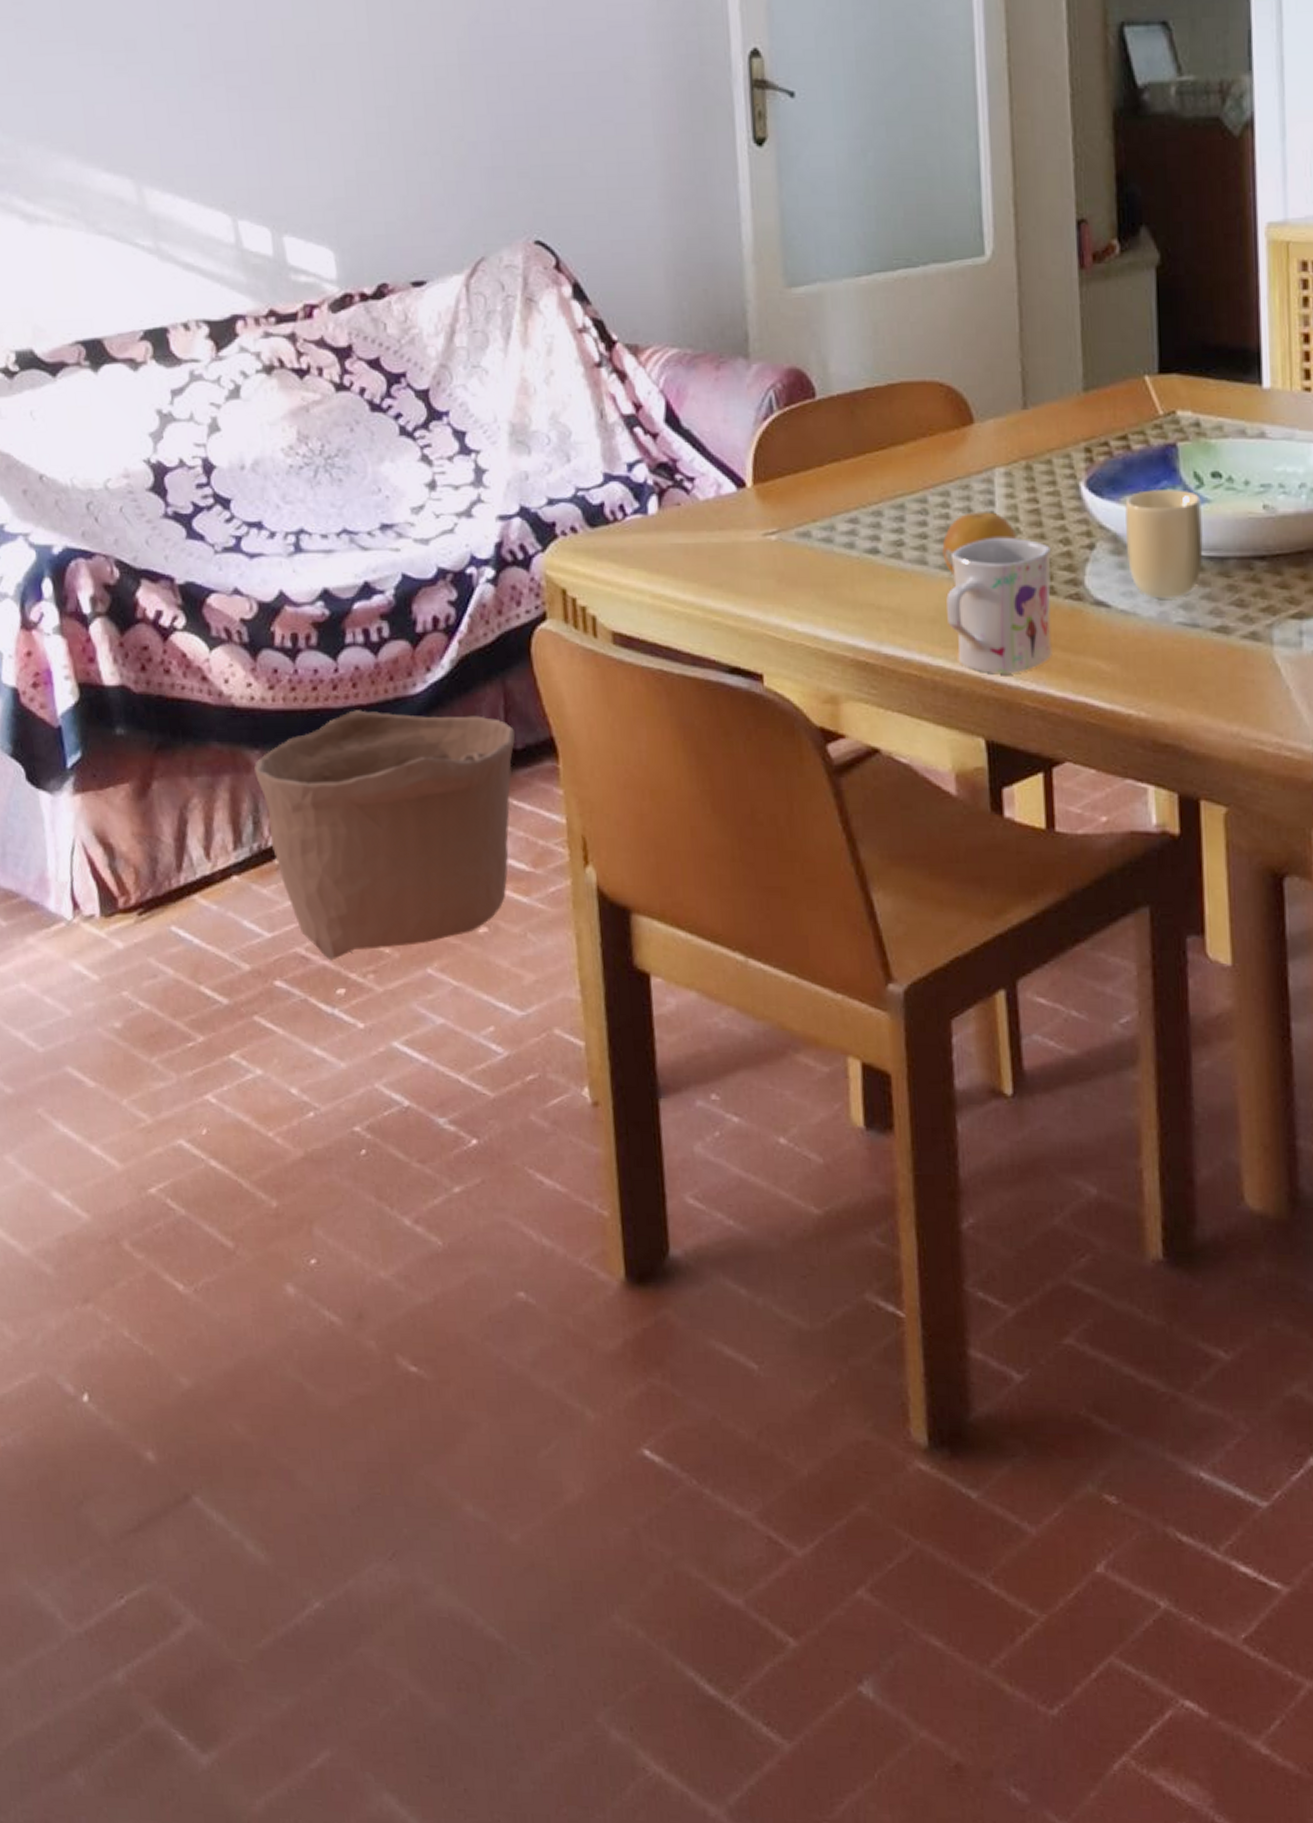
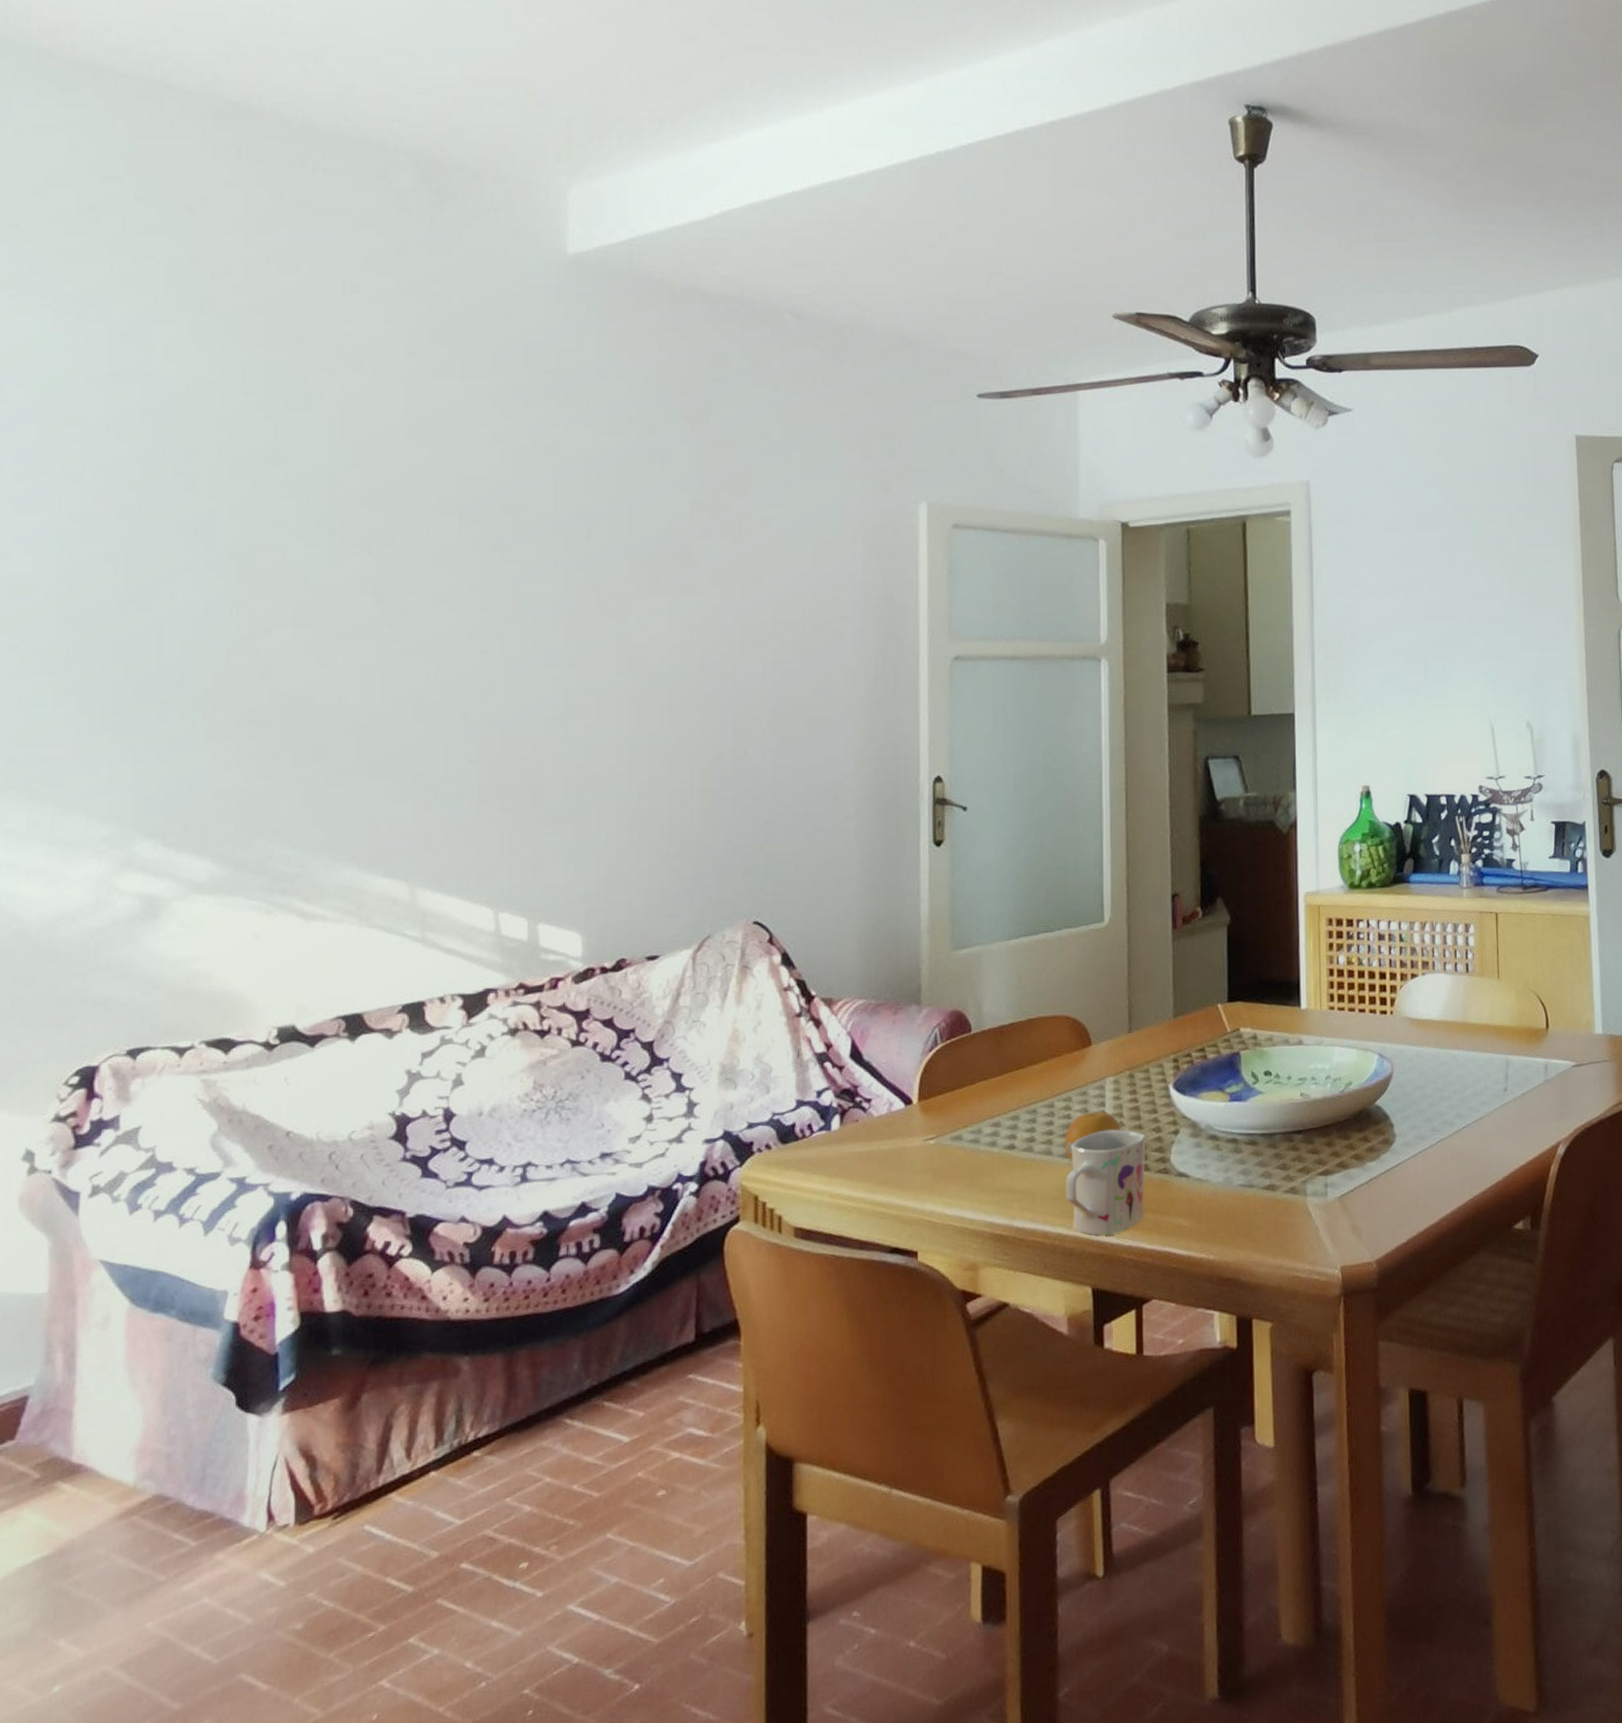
basket: present [254,710,516,961] -> none [463,1307,705,1539]
cup: present [1125,489,1203,599] -> none [1202,1085,1258,1168]

